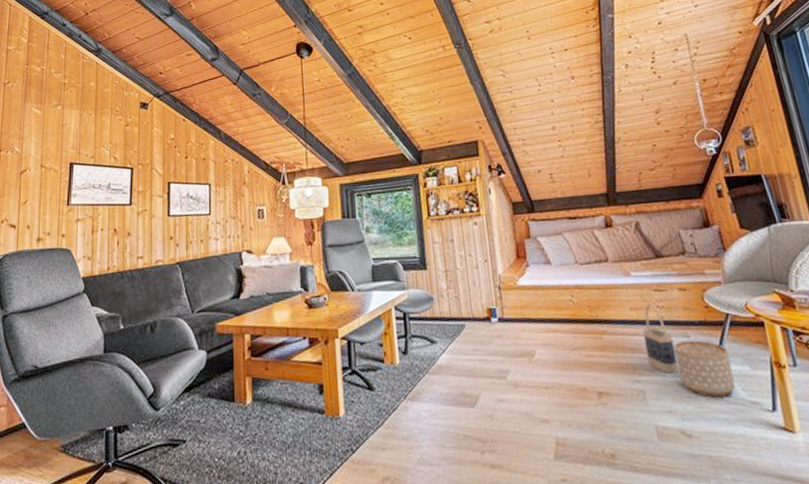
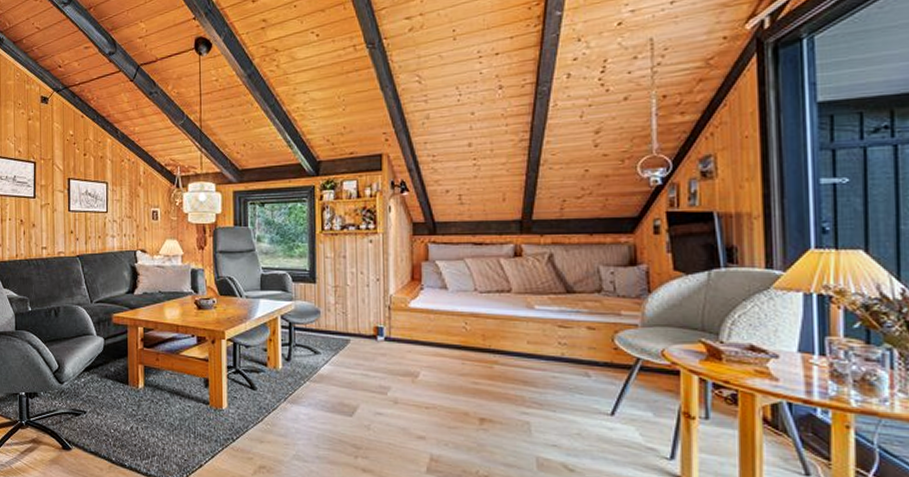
bag: present [642,303,679,373] -> none [538,339,572,410]
planter: present [674,340,736,398] -> none [571,380,632,439]

